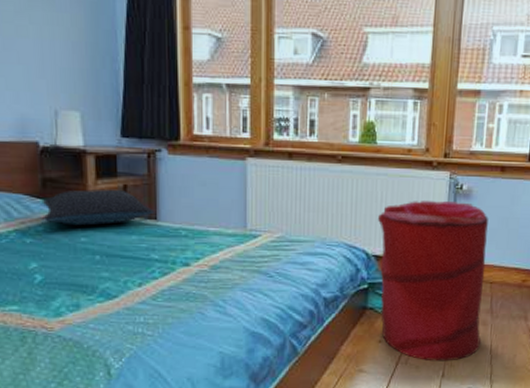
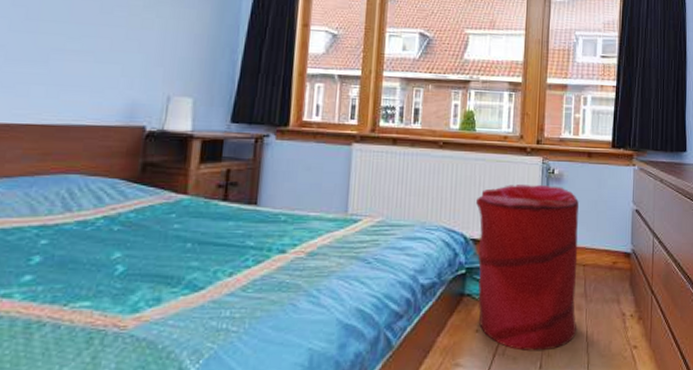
pillow: present [41,188,155,226] -> none [136,173,256,212]

